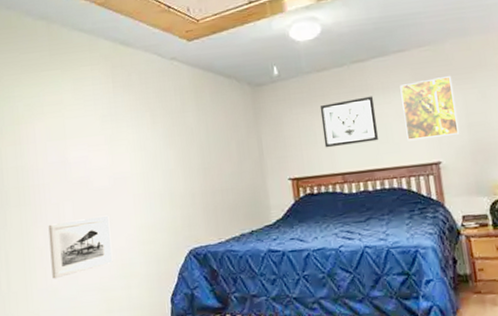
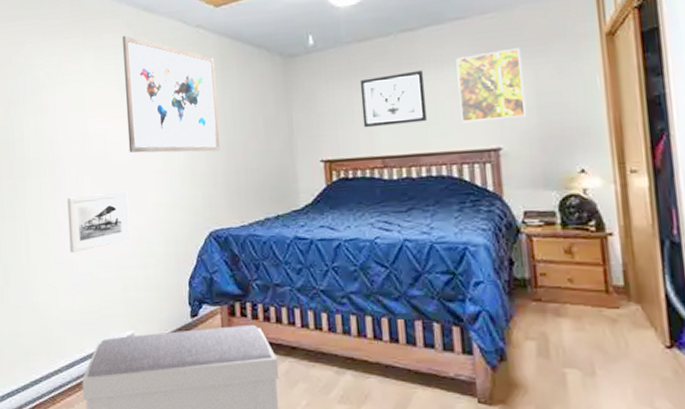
wall art: none [101,67,197,179] -> present [123,35,220,153]

